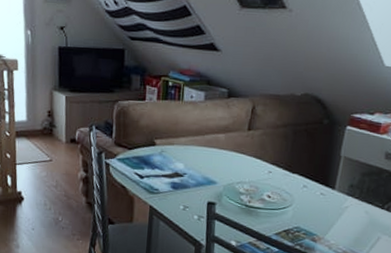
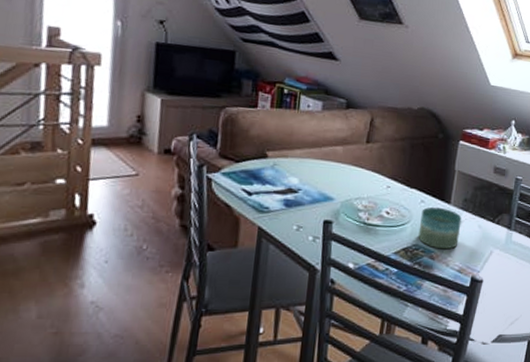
candle: none [300,192,347,233] -> present [418,207,462,250]

